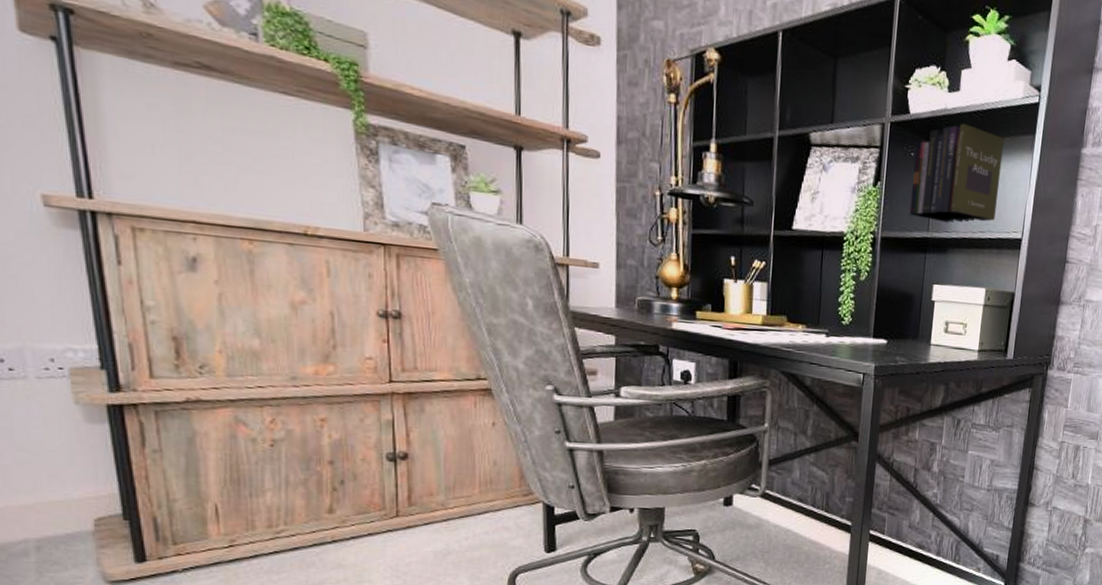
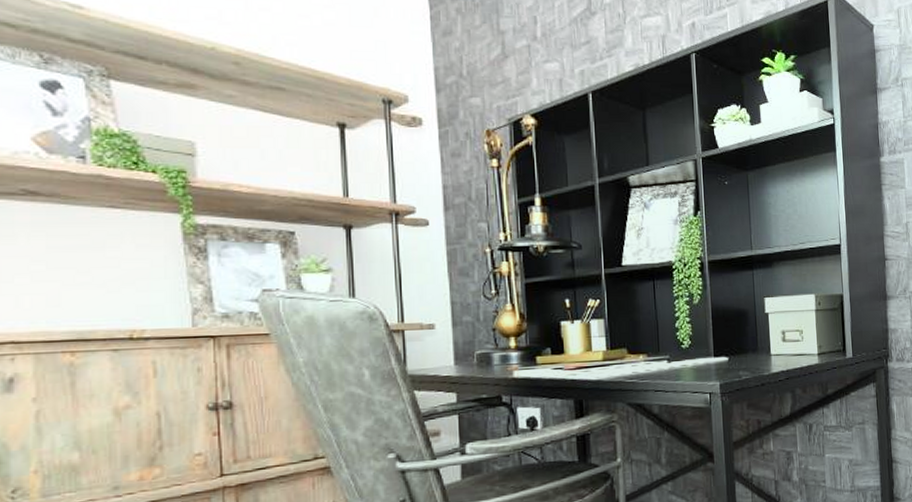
books: present [909,123,1005,223] -> none [728,150,812,240]

